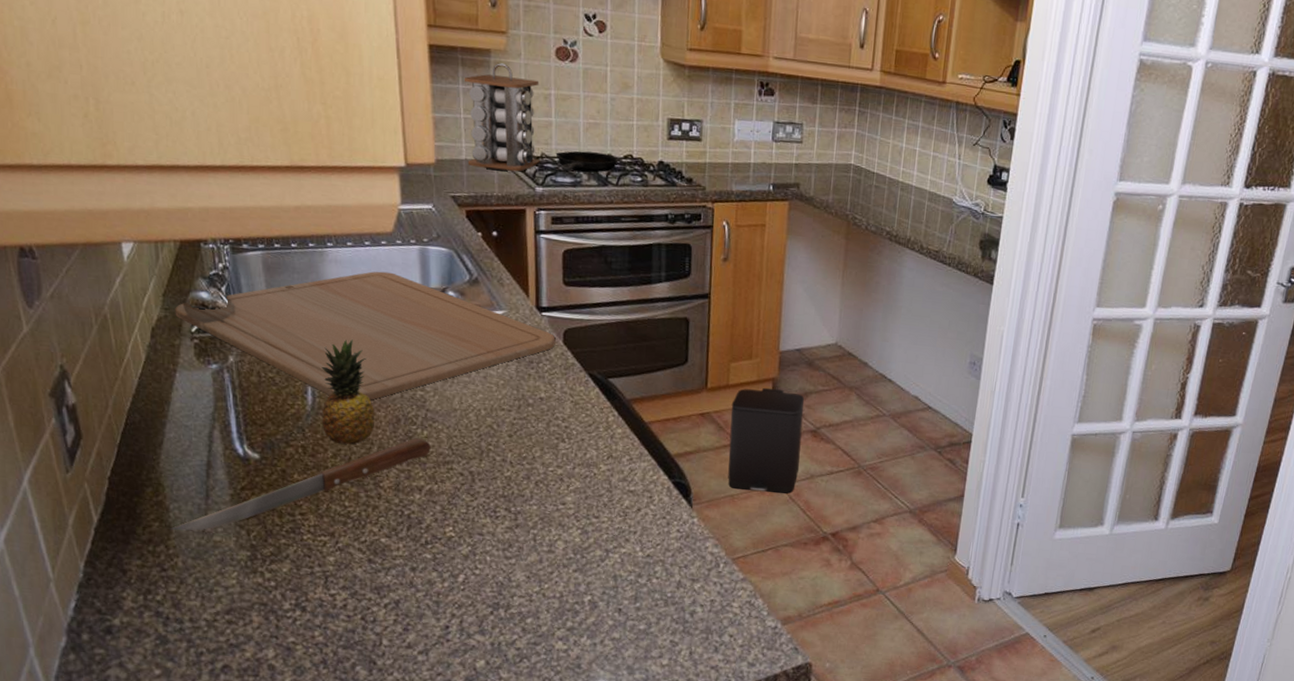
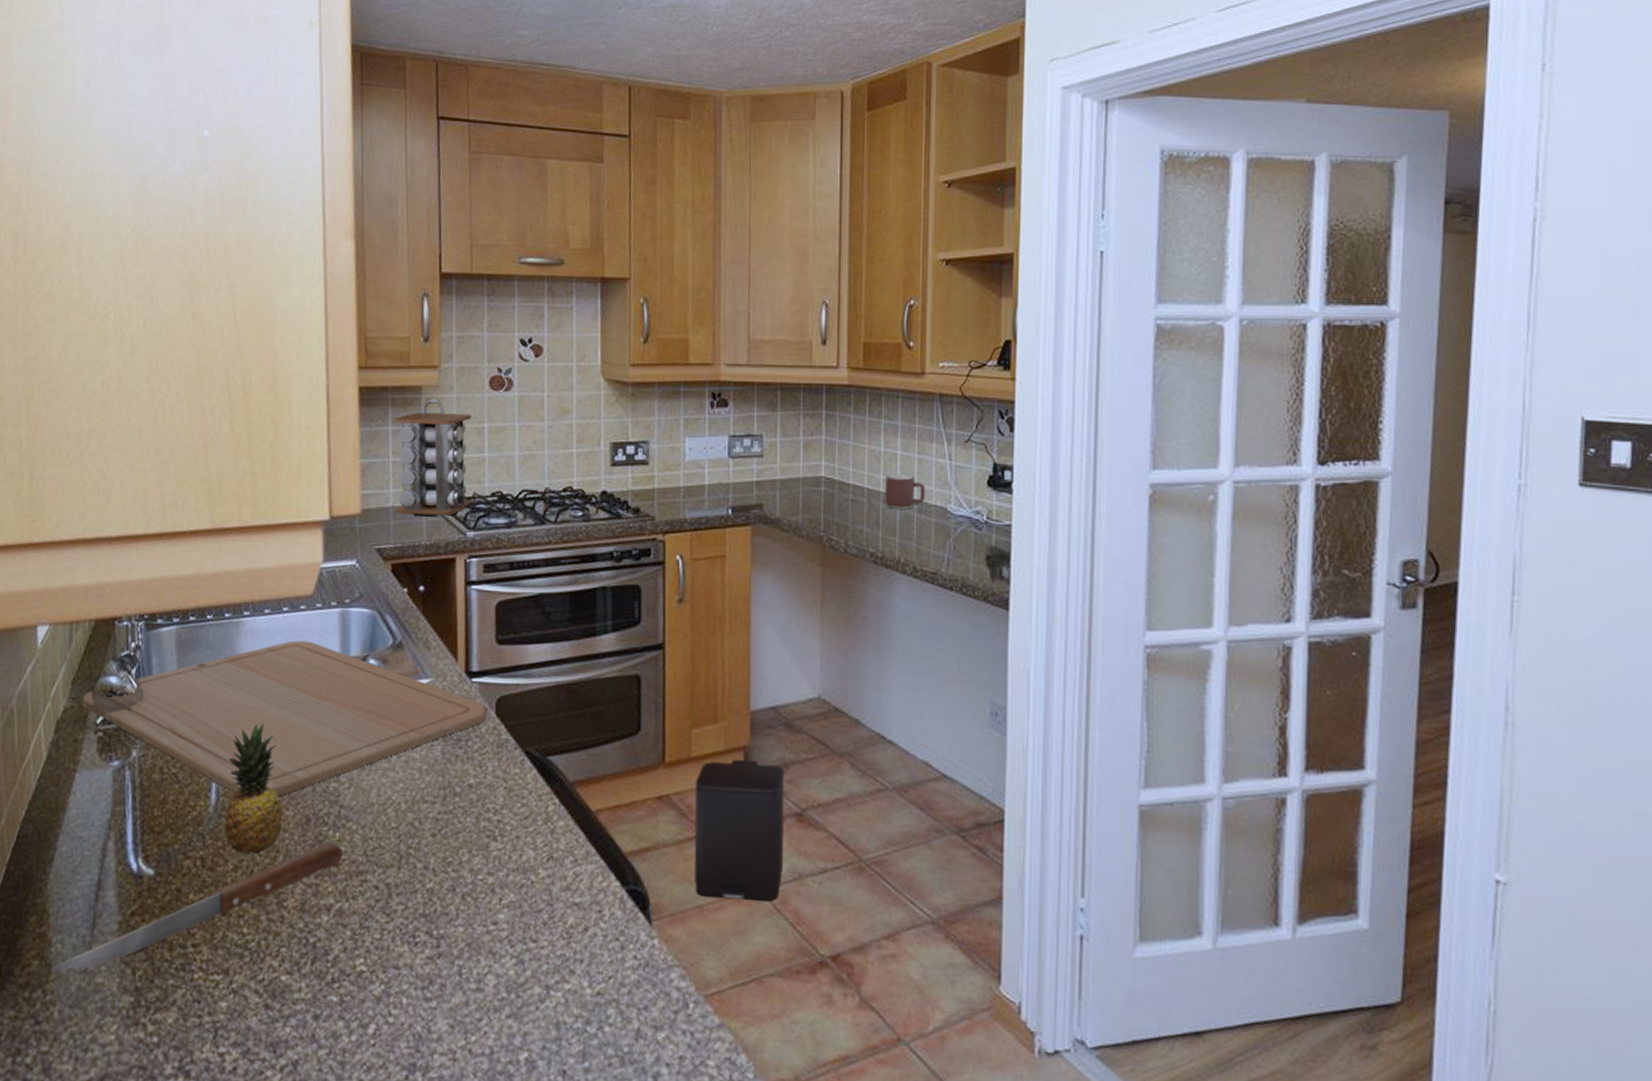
frying pan: present [555,151,620,173] -> none [489,487,558,511]
mug: none [902,167,937,198] -> present [885,473,926,509]

